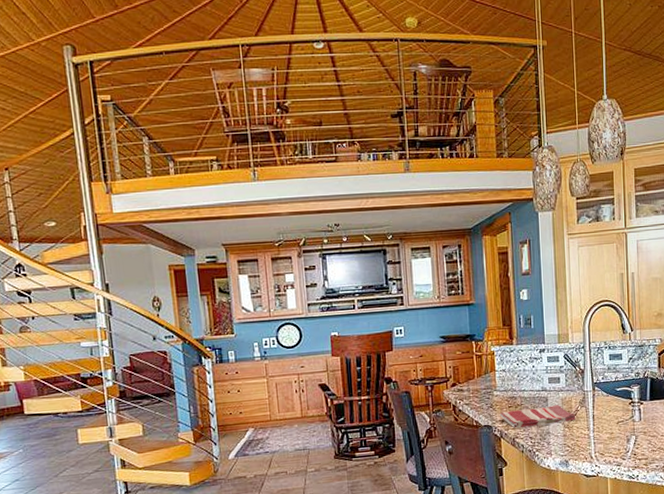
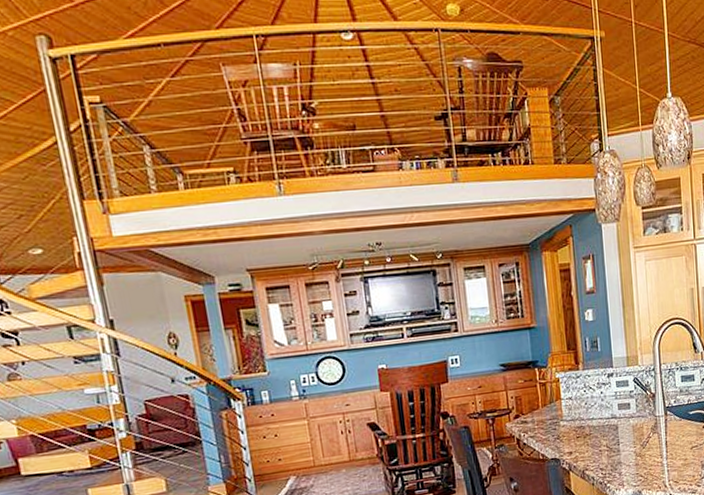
dish towel: present [499,405,575,428] -> none [567,432,647,460]

